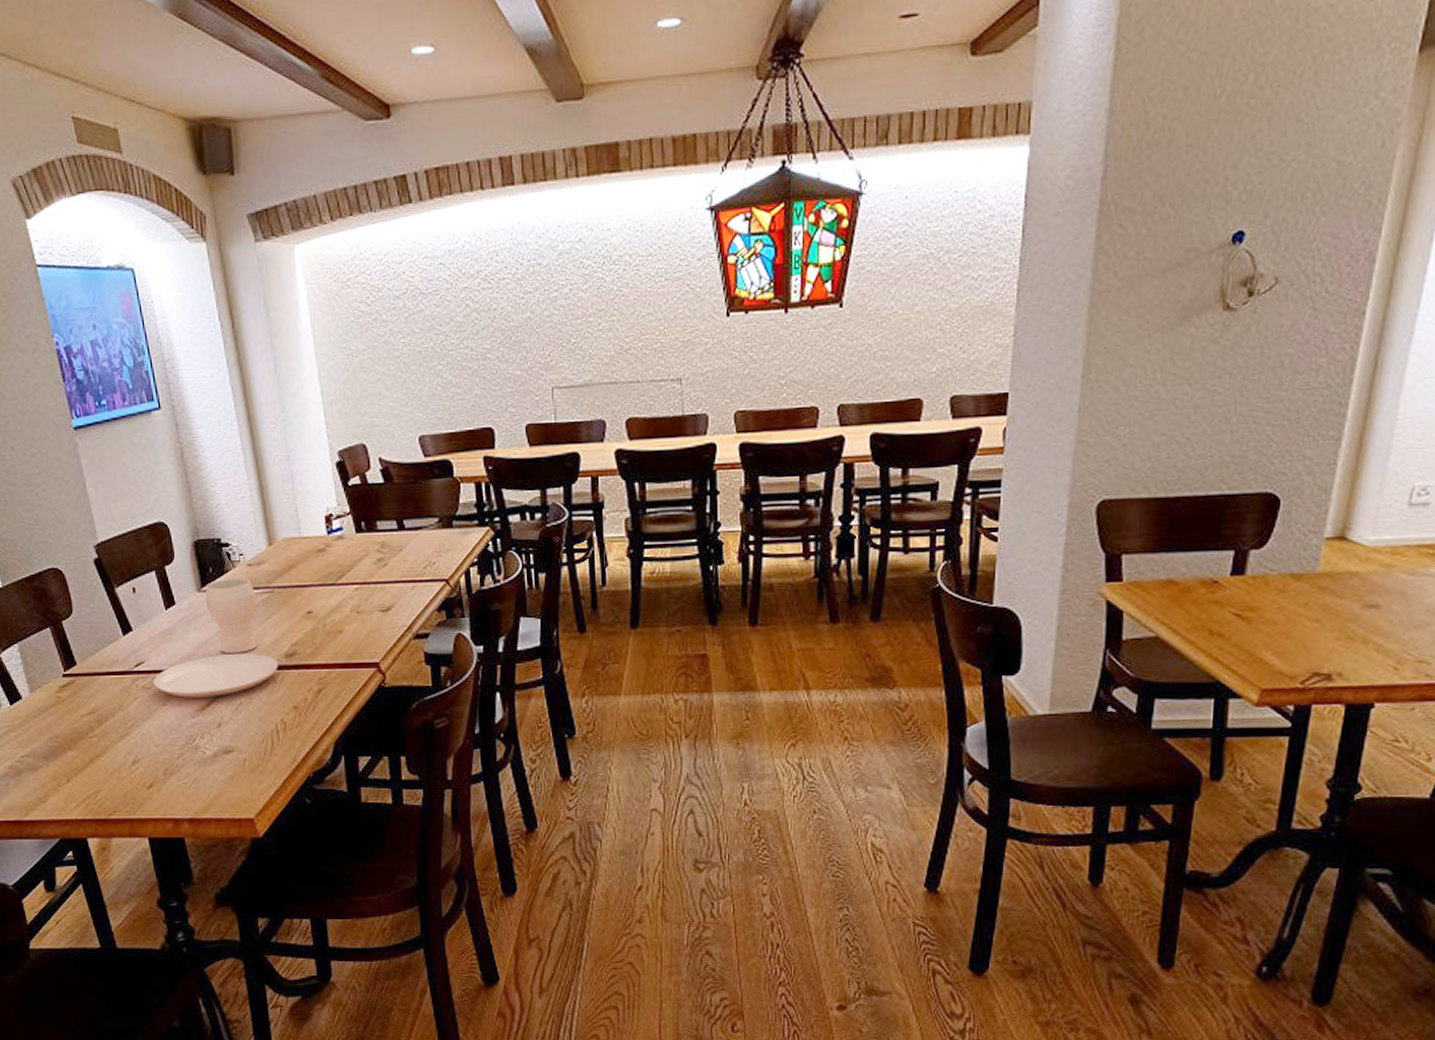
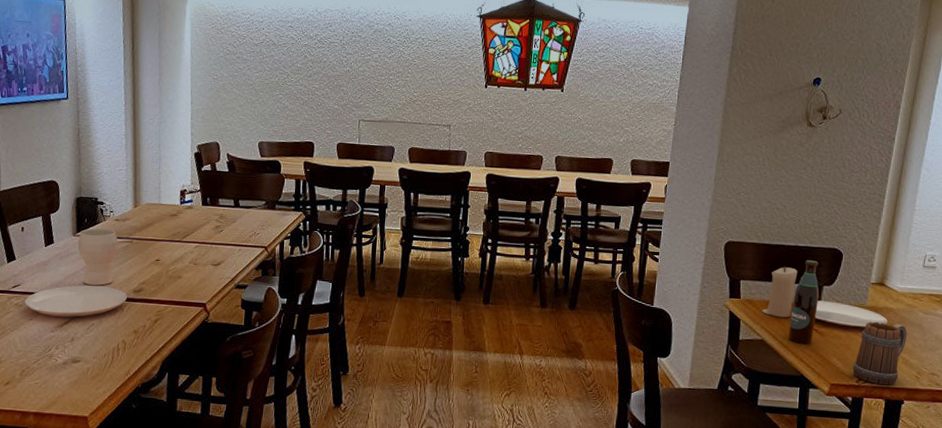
candle: none [1154,527,1210,603] -> present [761,266,798,318]
bottle: none [1196,514,1244,637] -> present [788,260,820,344]
plate: none [1237,571,1350,605] -> present [815,300,888,327]
beer mug: none [1295,594,1382,684] -> present [852,321,908,386]

